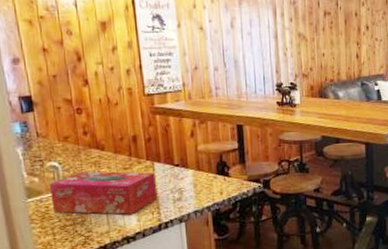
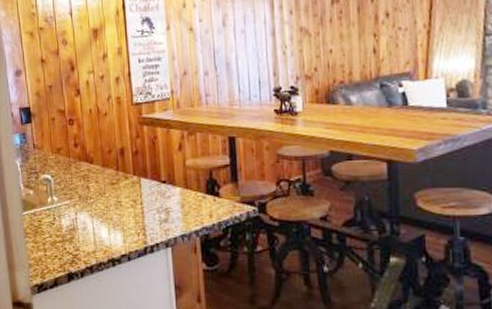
tissue box: present [48,171,158,215] -> none [42,185,144,234]

